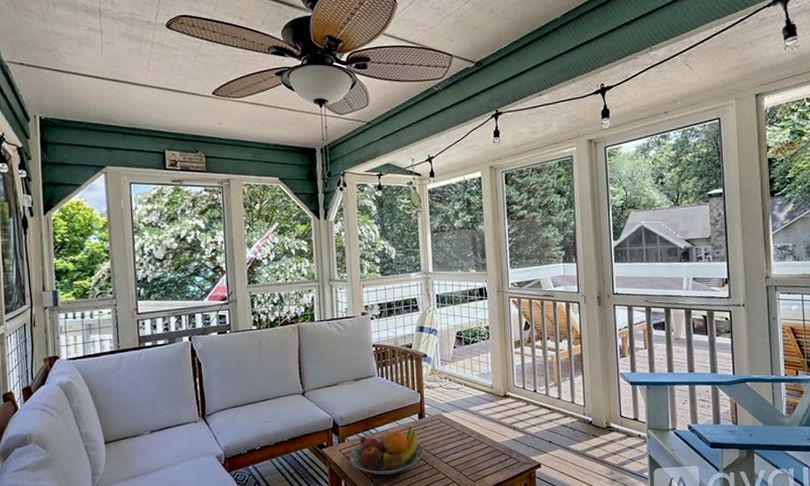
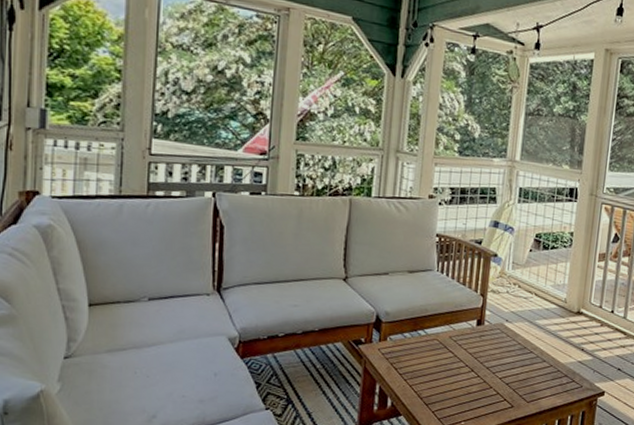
fruit bowl: present [349,427,423,475] -> none [388,333,477,383]

